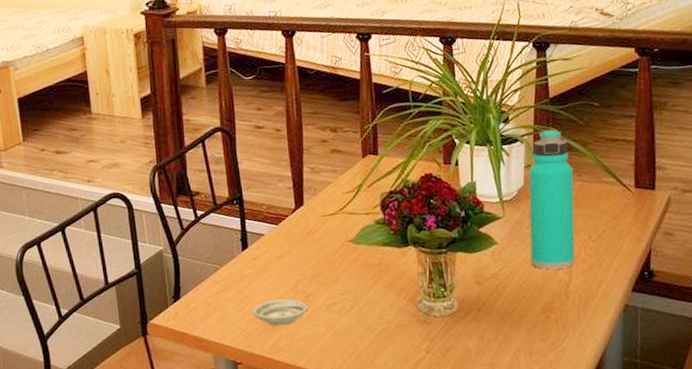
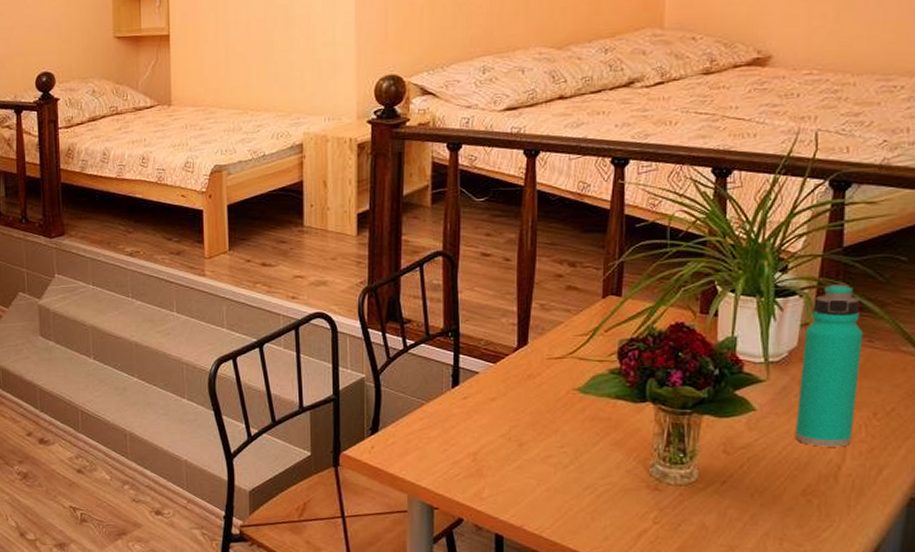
saucer: present [252,299,308,326] -> none [456,444,520,474]

